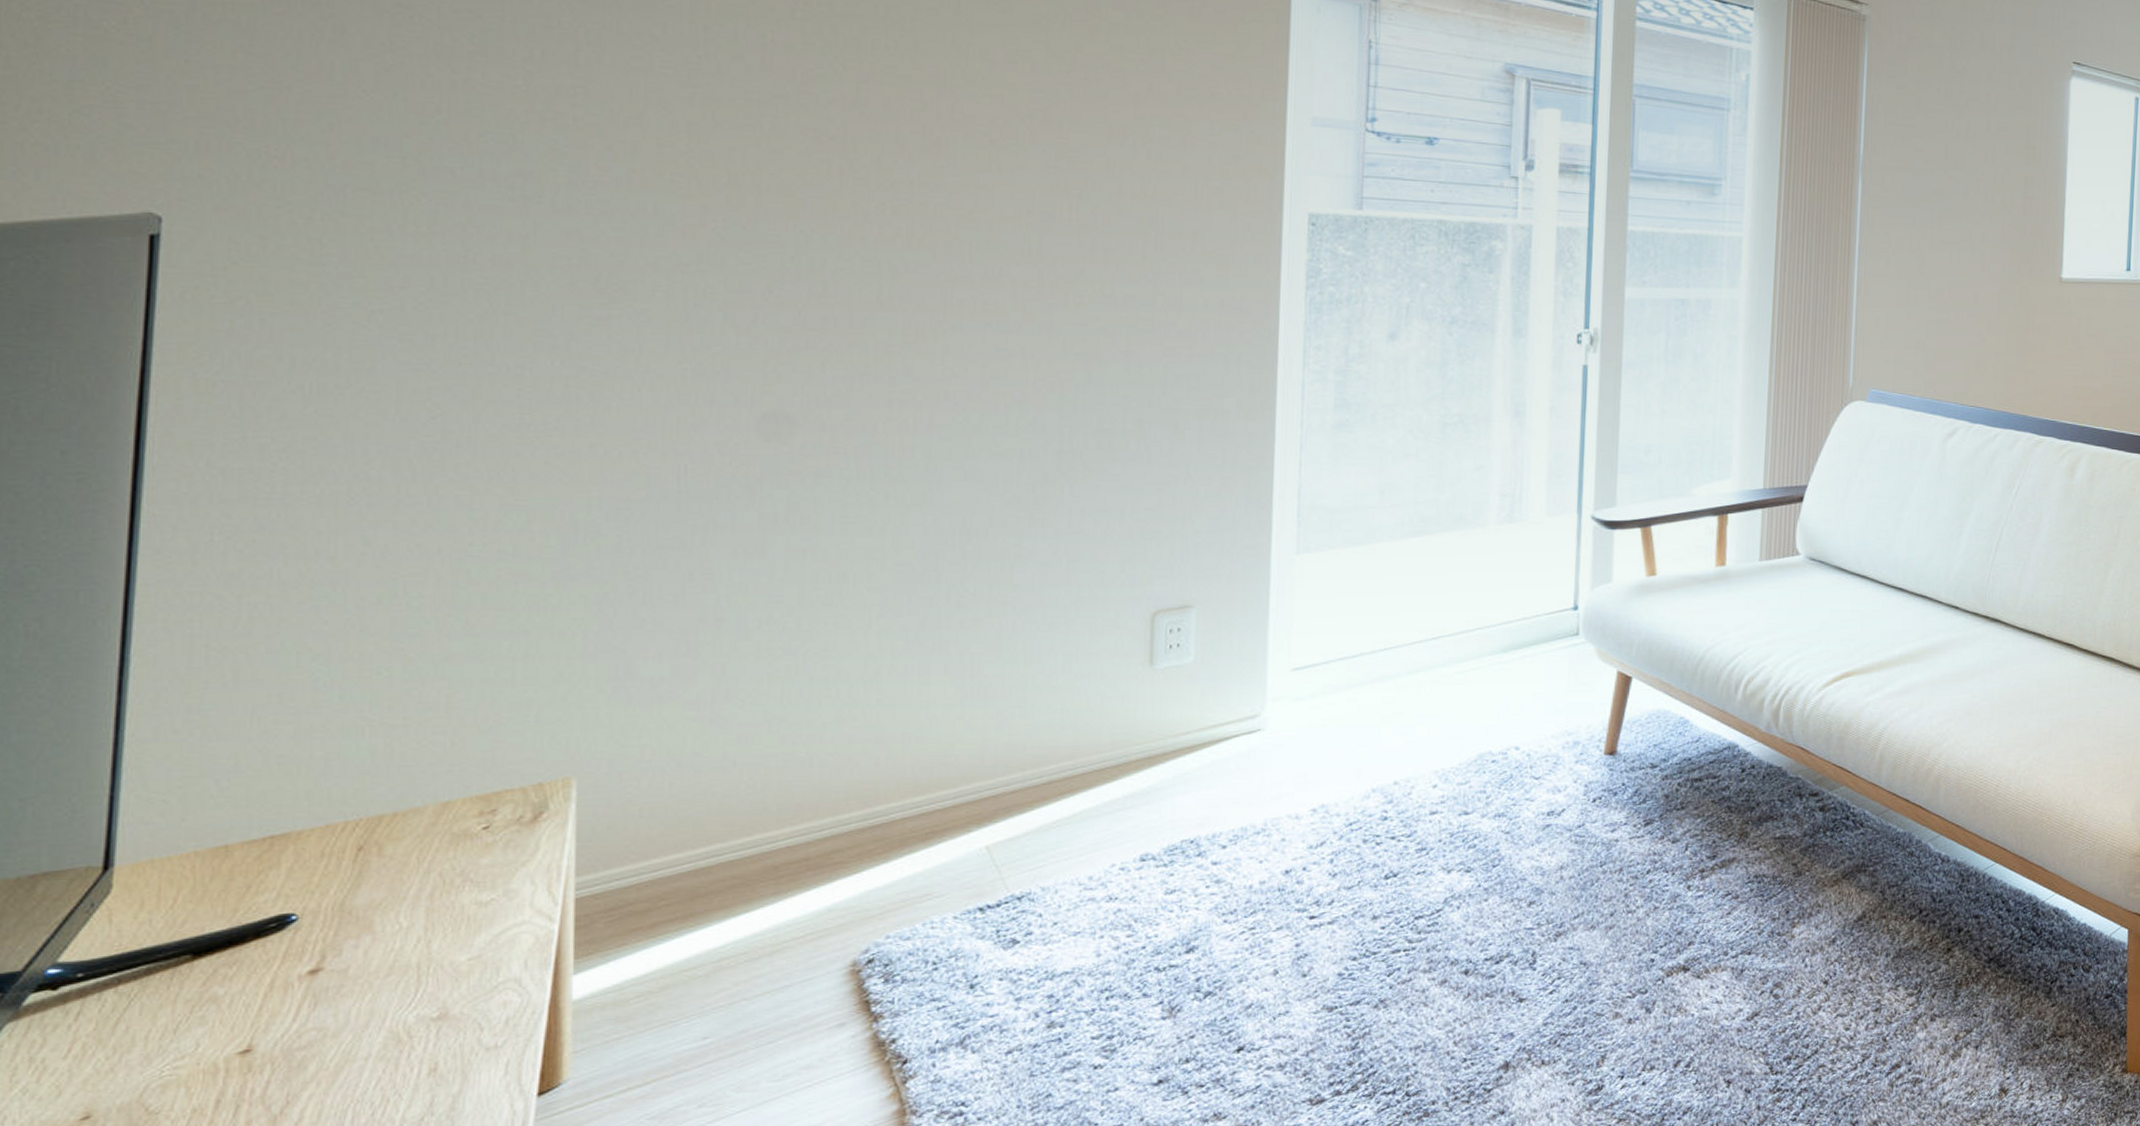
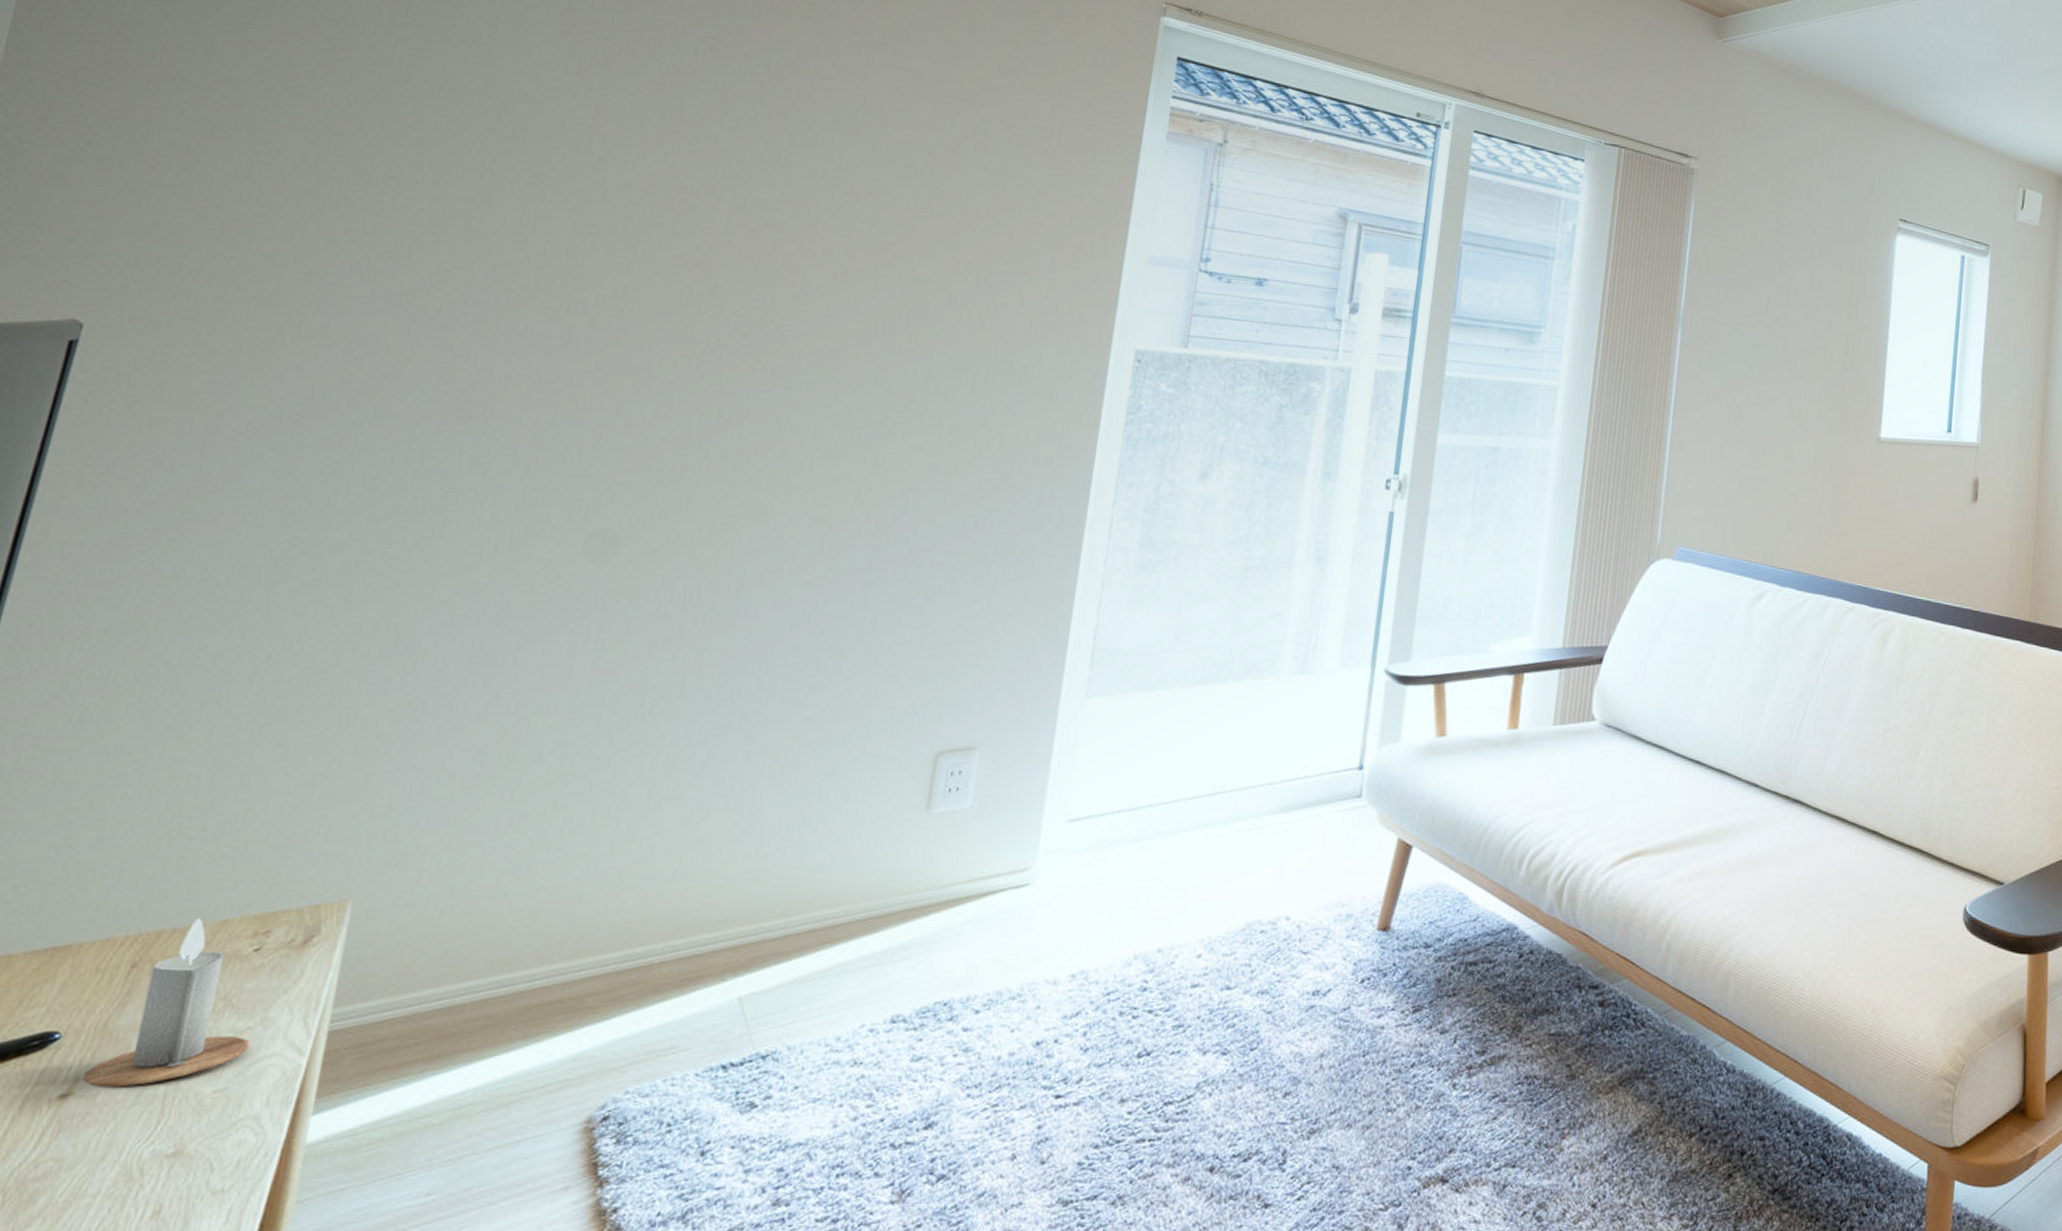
candle: none [331,802,496,962] -> present [83,919,250,1087]

